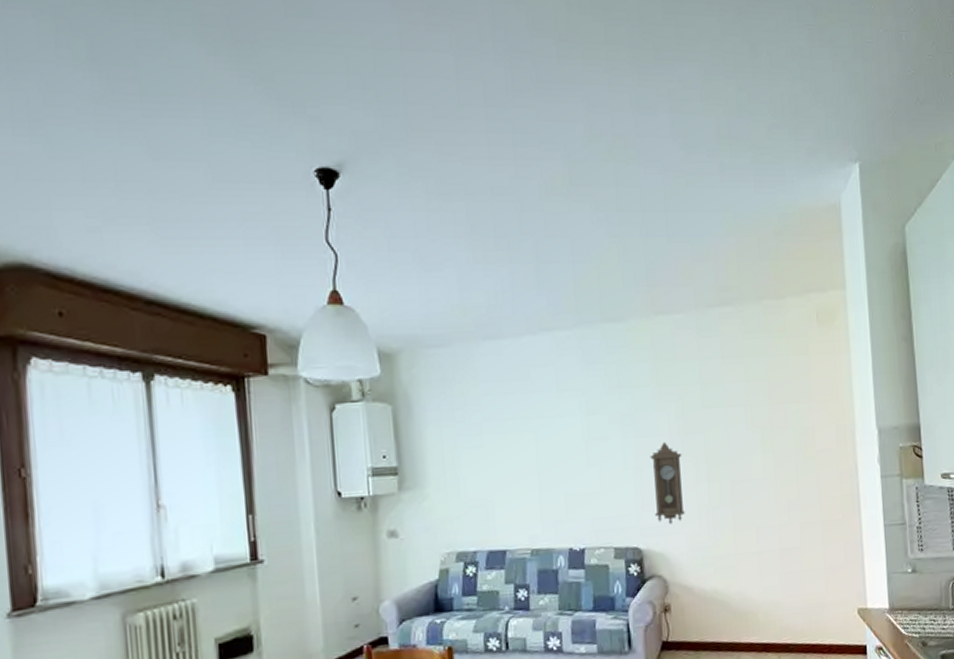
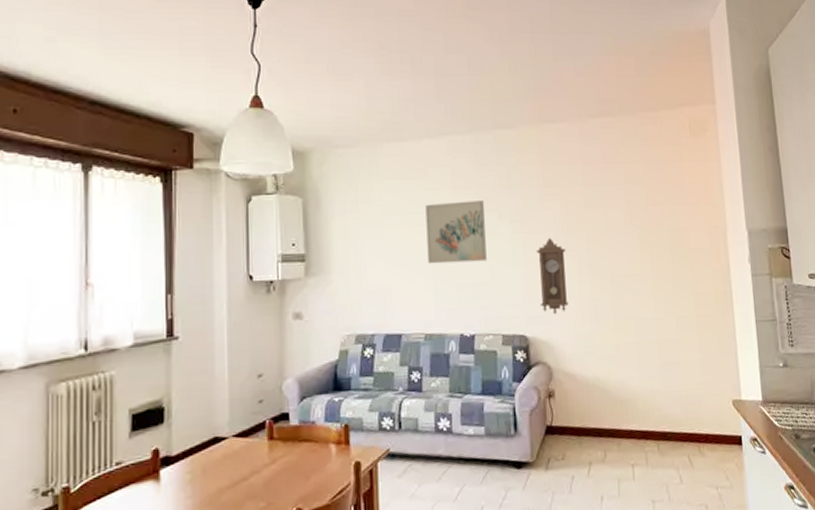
wall art: none [528,403,596,474] -> present [425,201,487,264]

